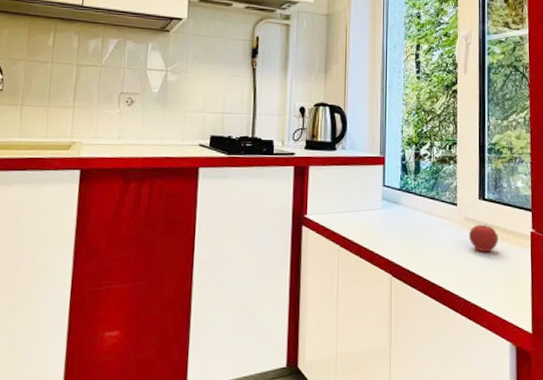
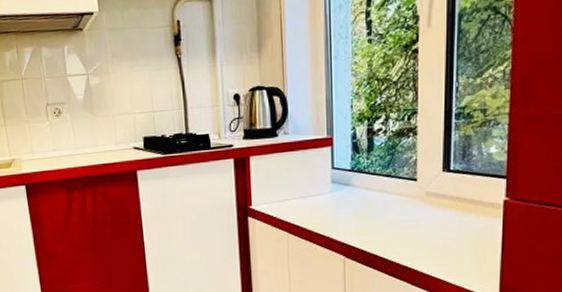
apple: present [468,224,498,253] -> none [430,197,465,226]

